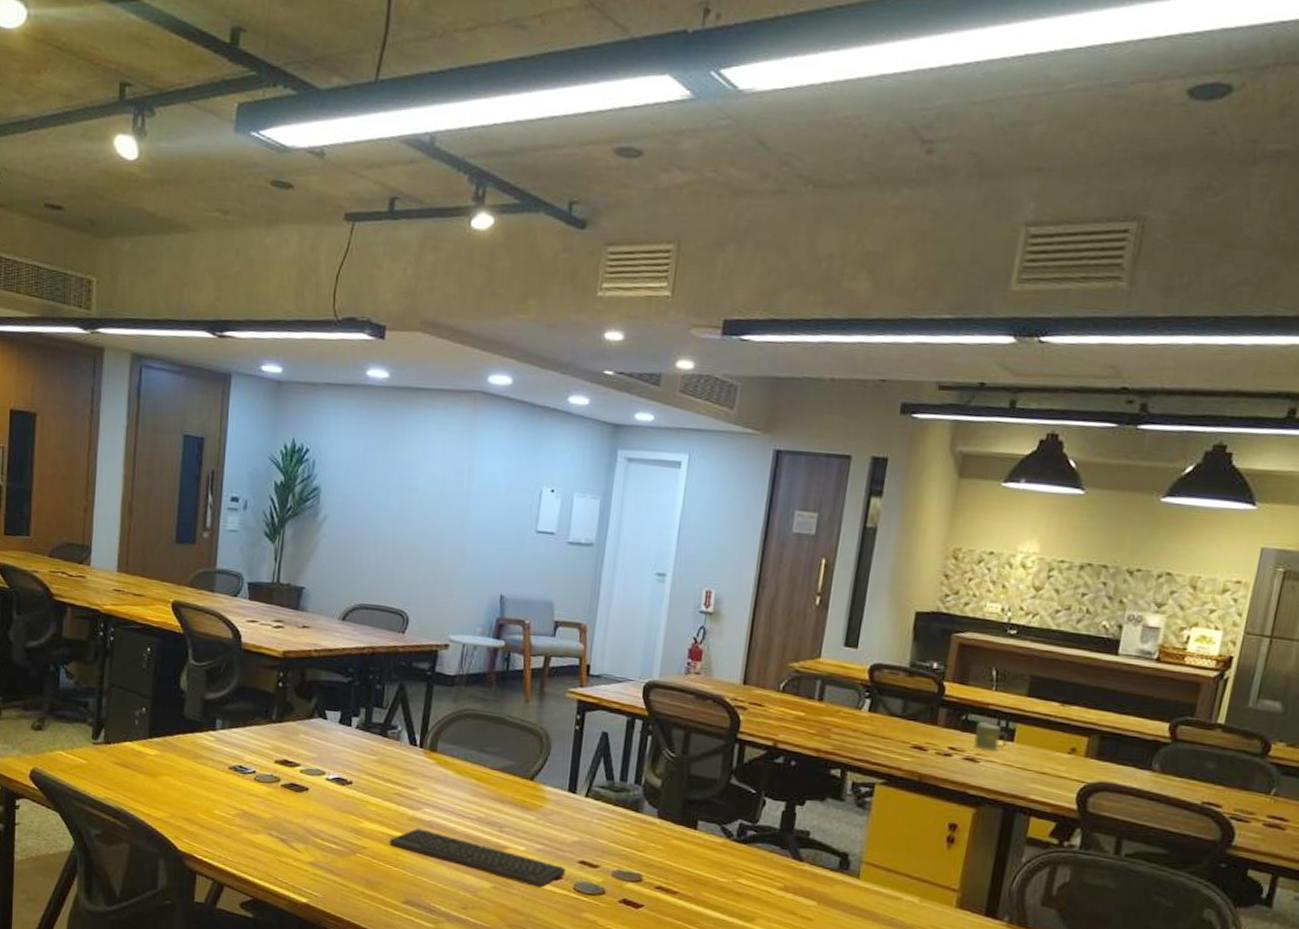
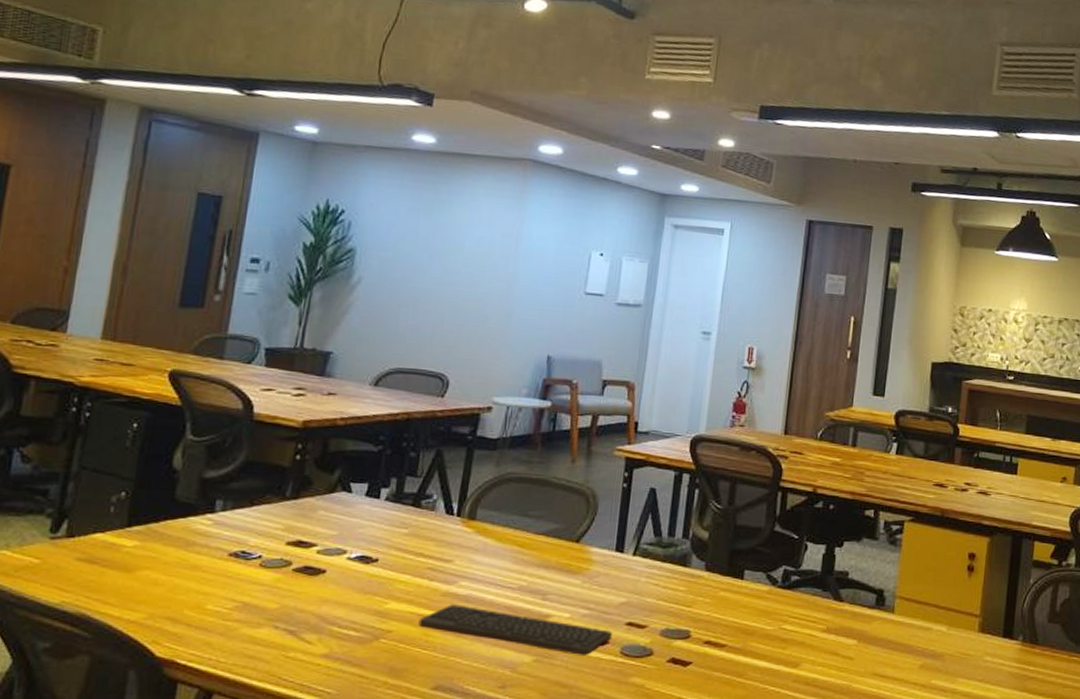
mug: present [974,722,1009,753] -> none [985,459,1013,486]

